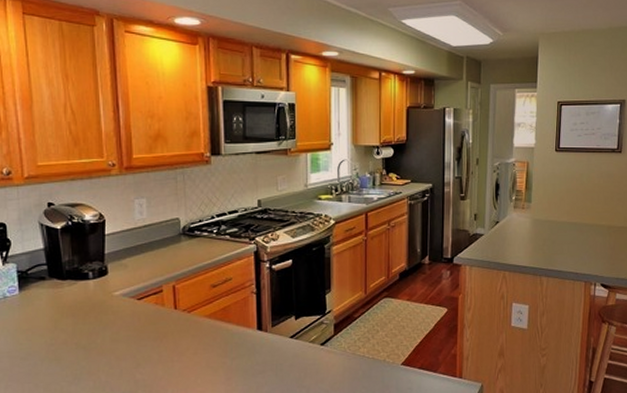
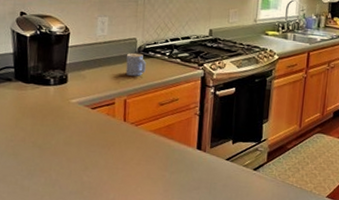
mug: none [171,233,193,259] -> present [125,52,146,76]

